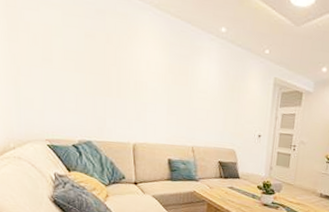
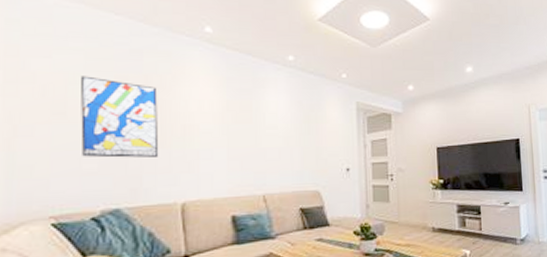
wall art: none [61,29,118,105] -> present [81,76,159,158]

